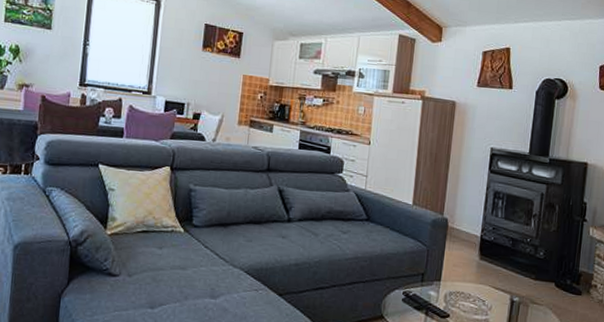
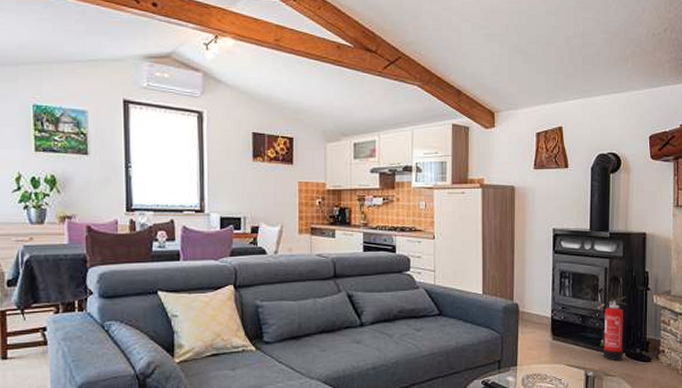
fire extinguisher: none [526,225,562,290] -> present [595,297,628,361]

